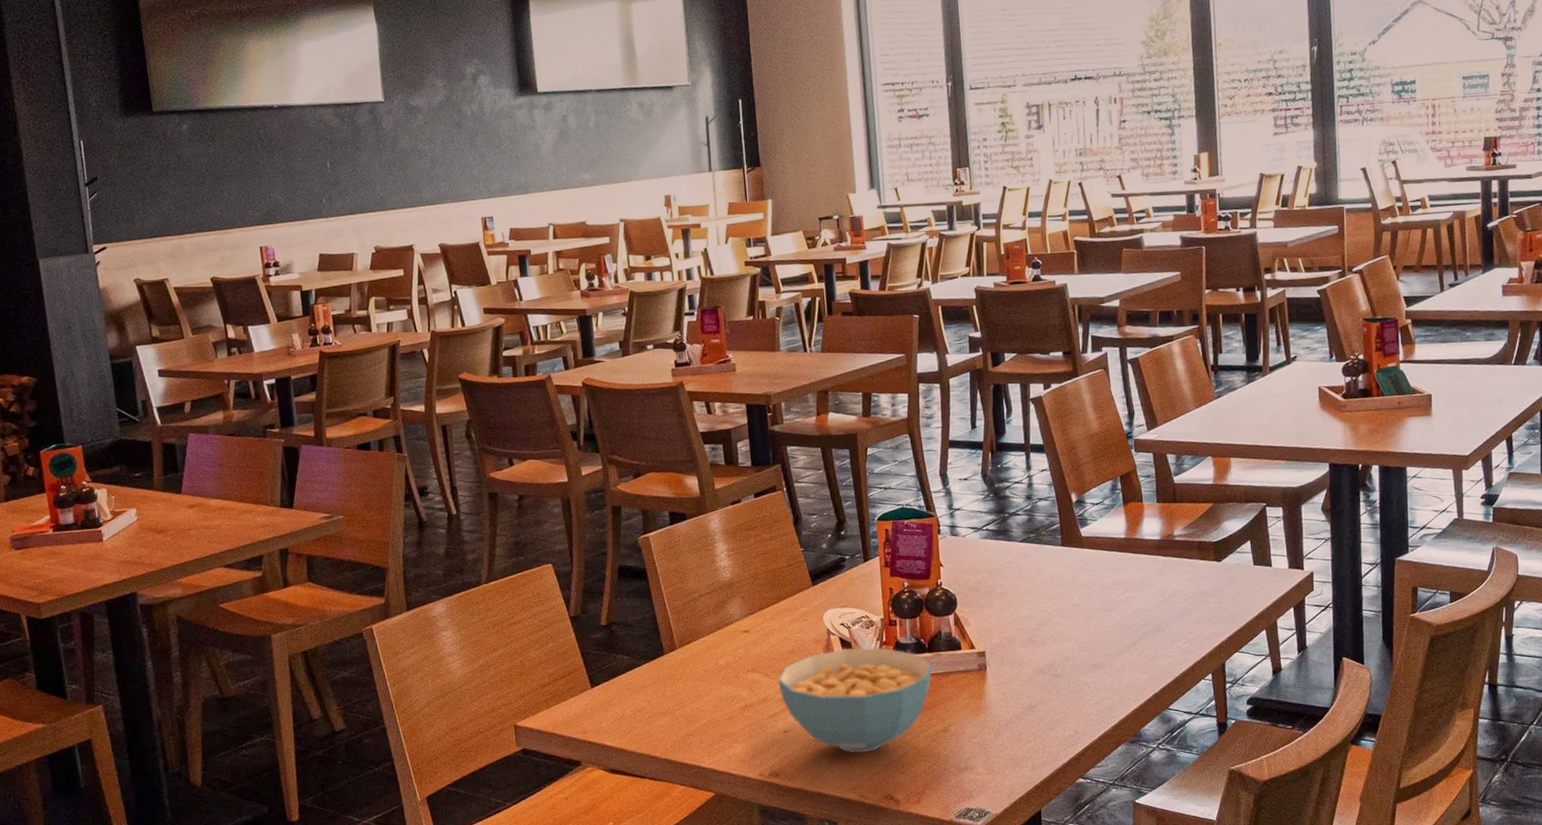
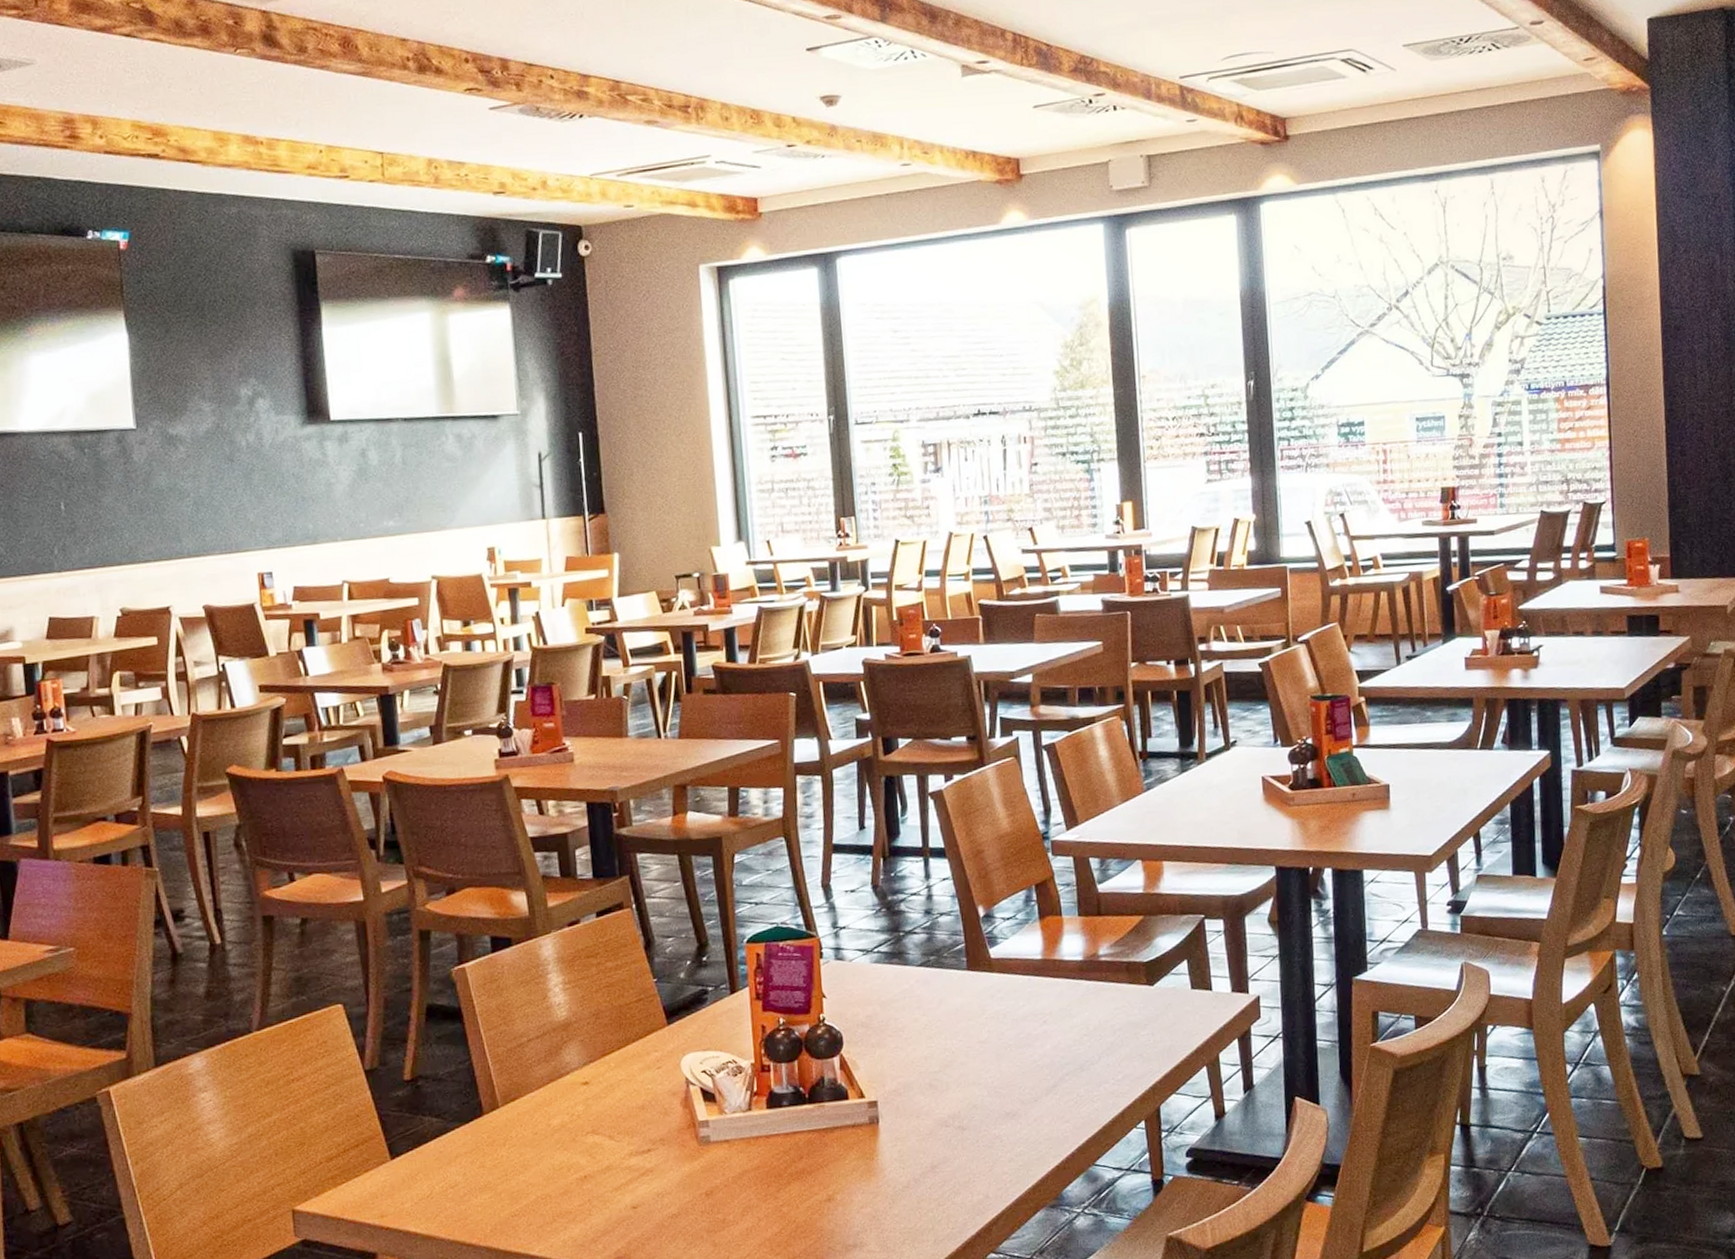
cereal bowl: present [778,647,932,753] -> none [624,1099,813,1232]

